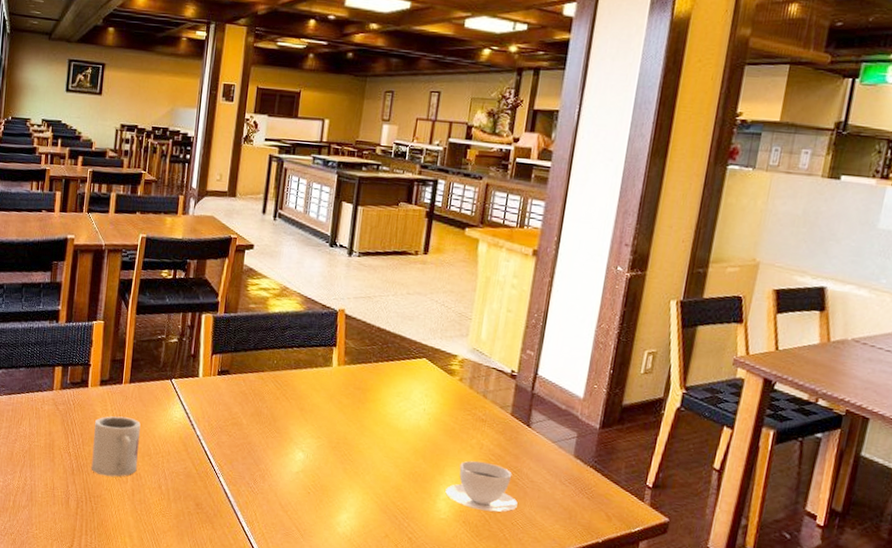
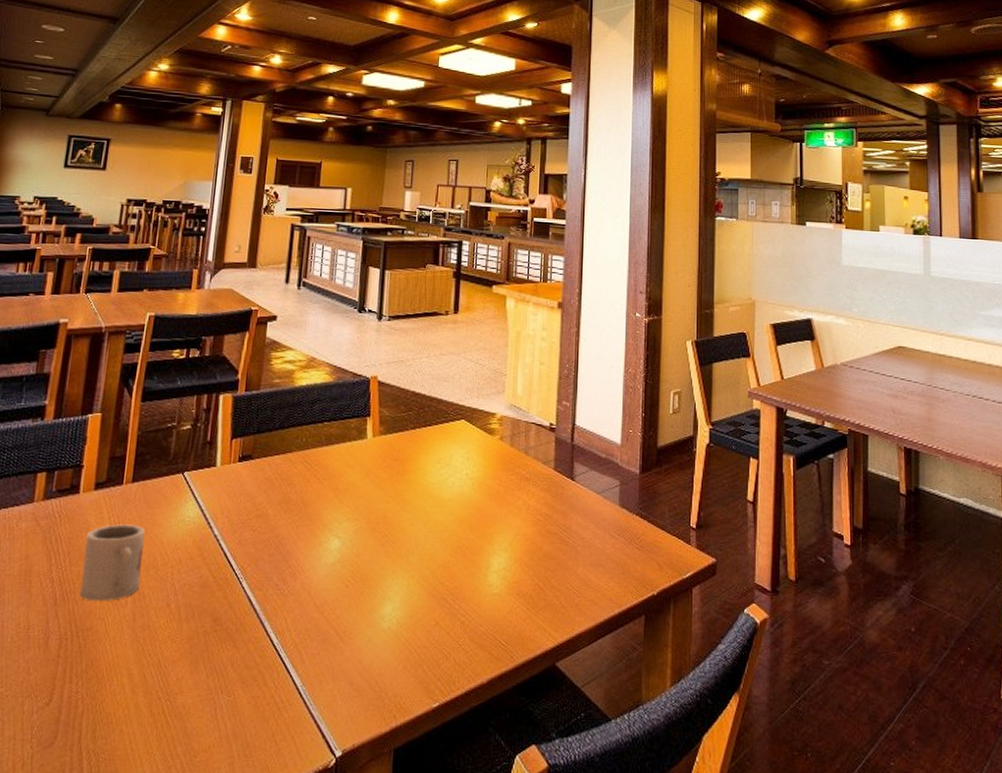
teacup: present [445,460,518,512] -> none [496,523,570,578]

